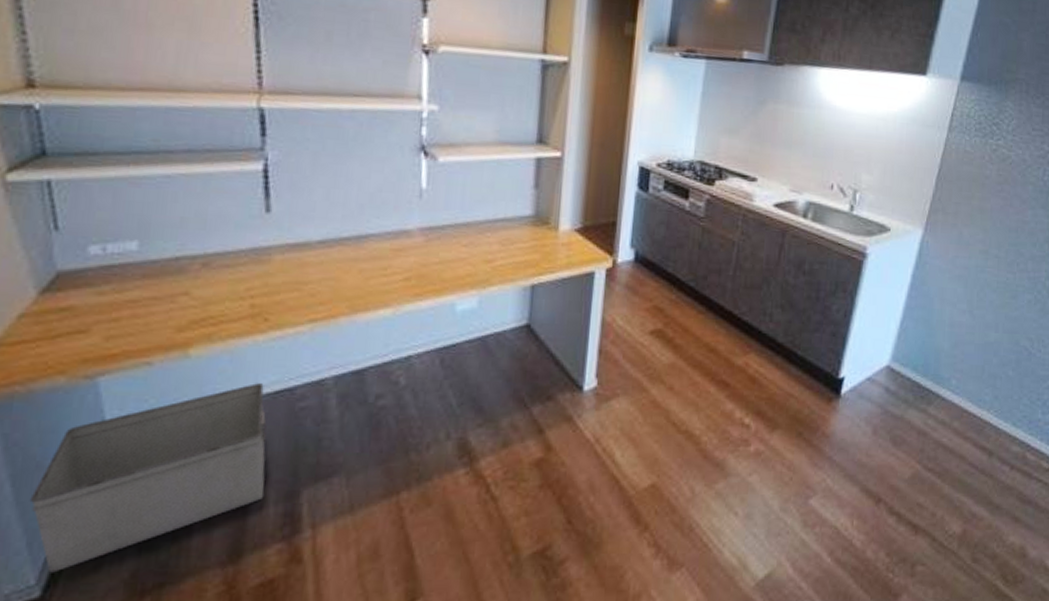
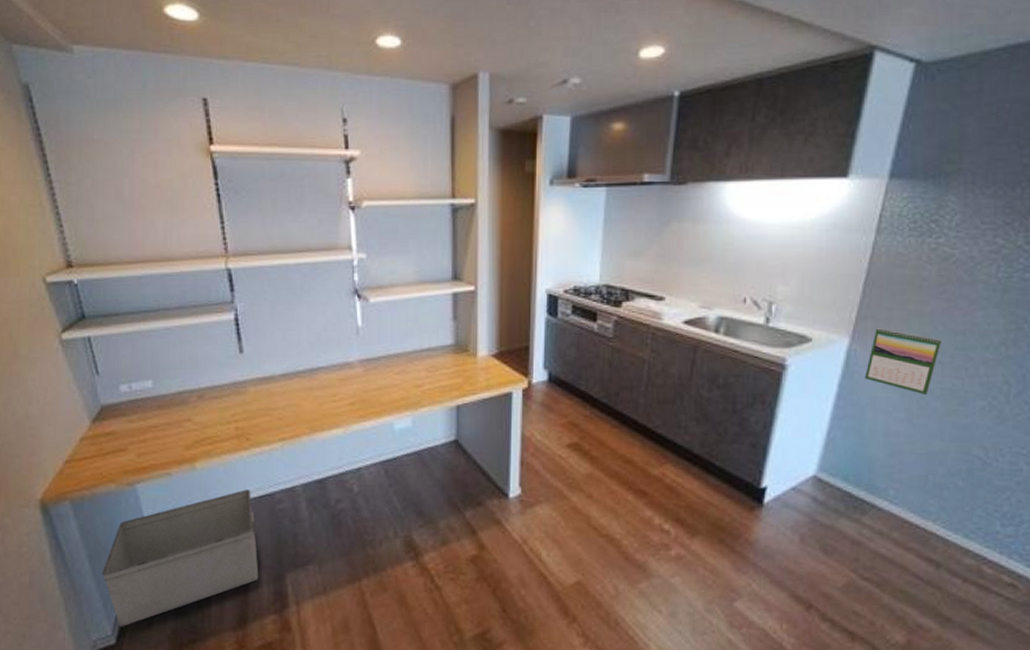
calendar: none [935,221,999,288] -> present [865,328,942,396]

